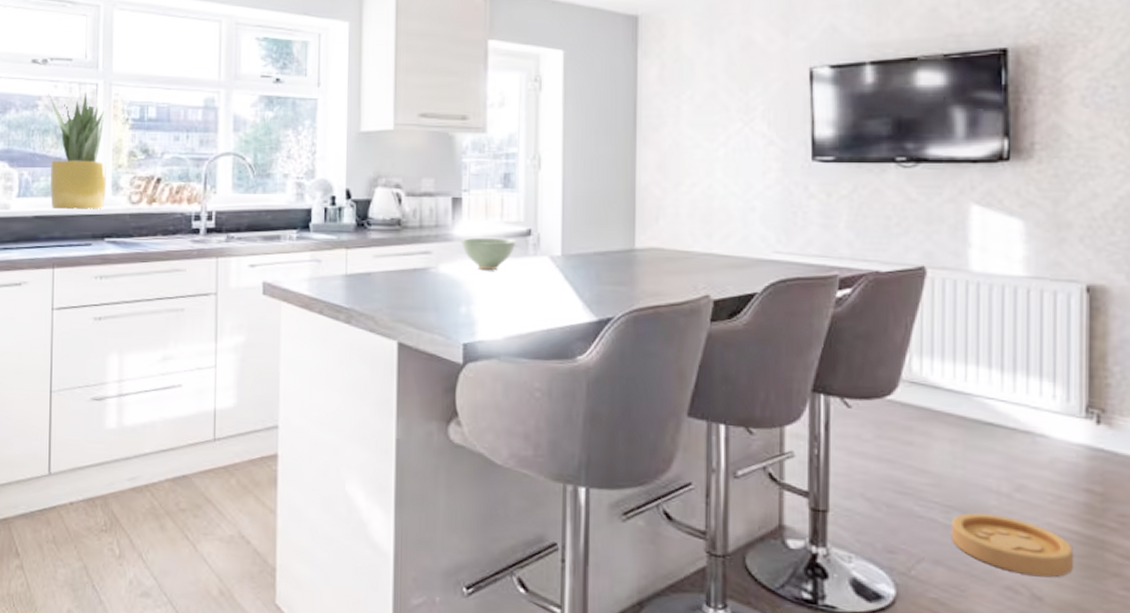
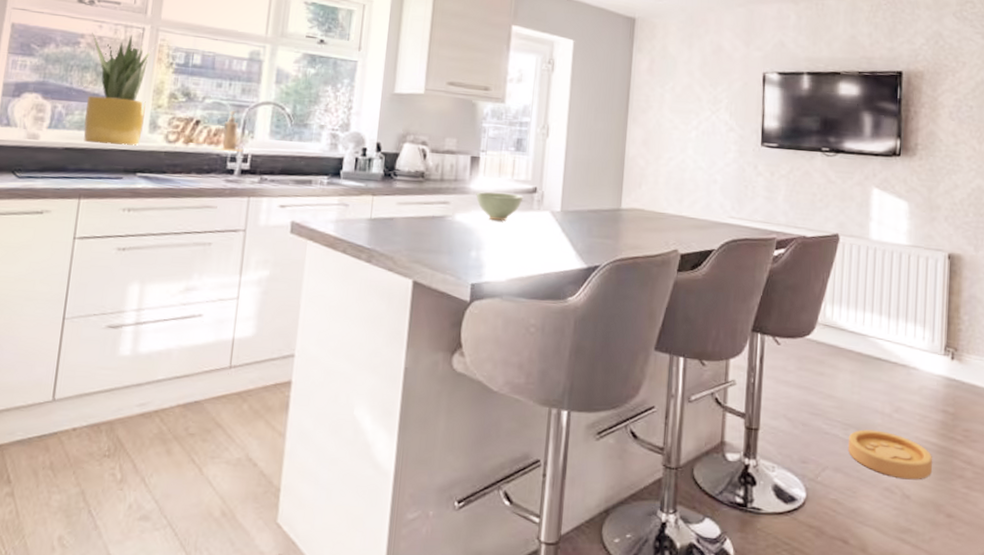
soap dispenser: none [175,164,207,210] -> present [212,110,244,152]

